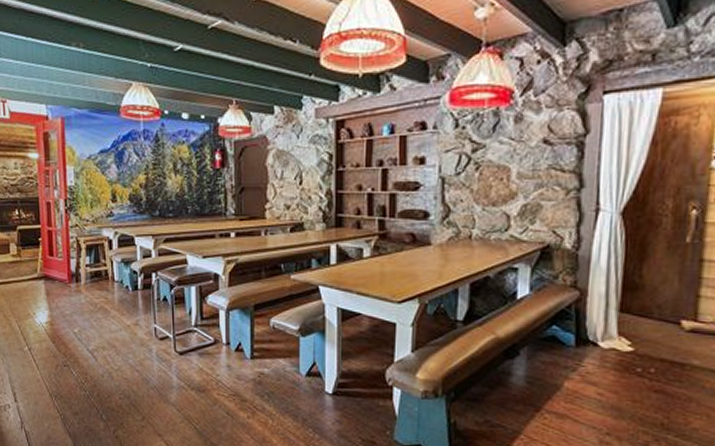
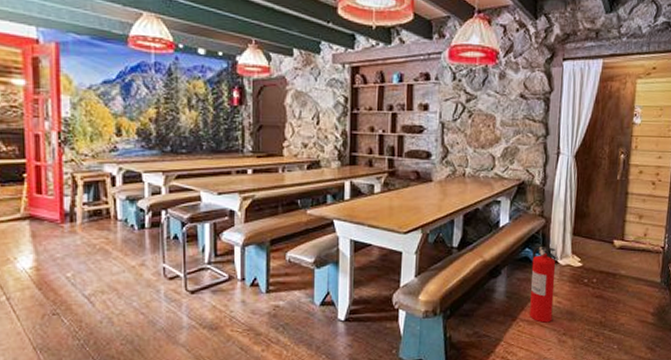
fire extinguisher: none [558,323,596,418] -> present [529,246,557,323]

